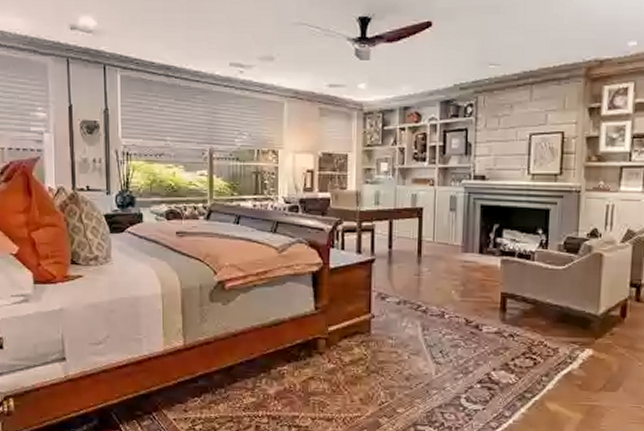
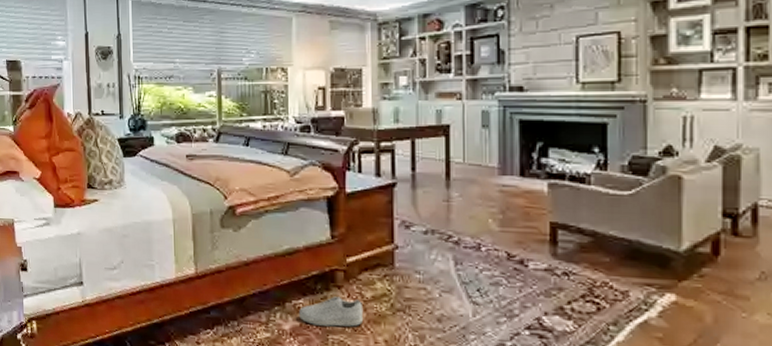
shoe: none [282,362,342,389] -> present [298,296,364,327]

